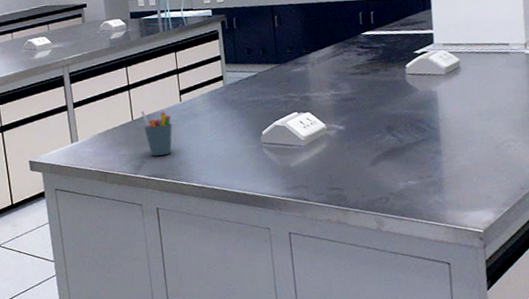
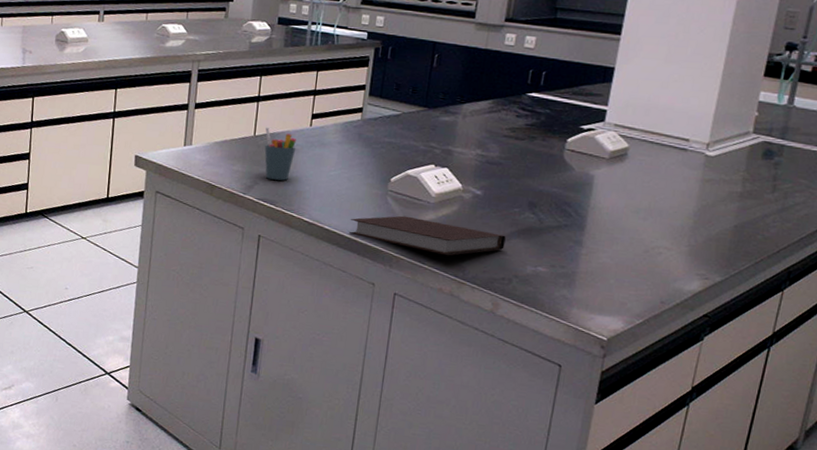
notebook: none [234,160,375,190] -> present [348,215,506,256]

